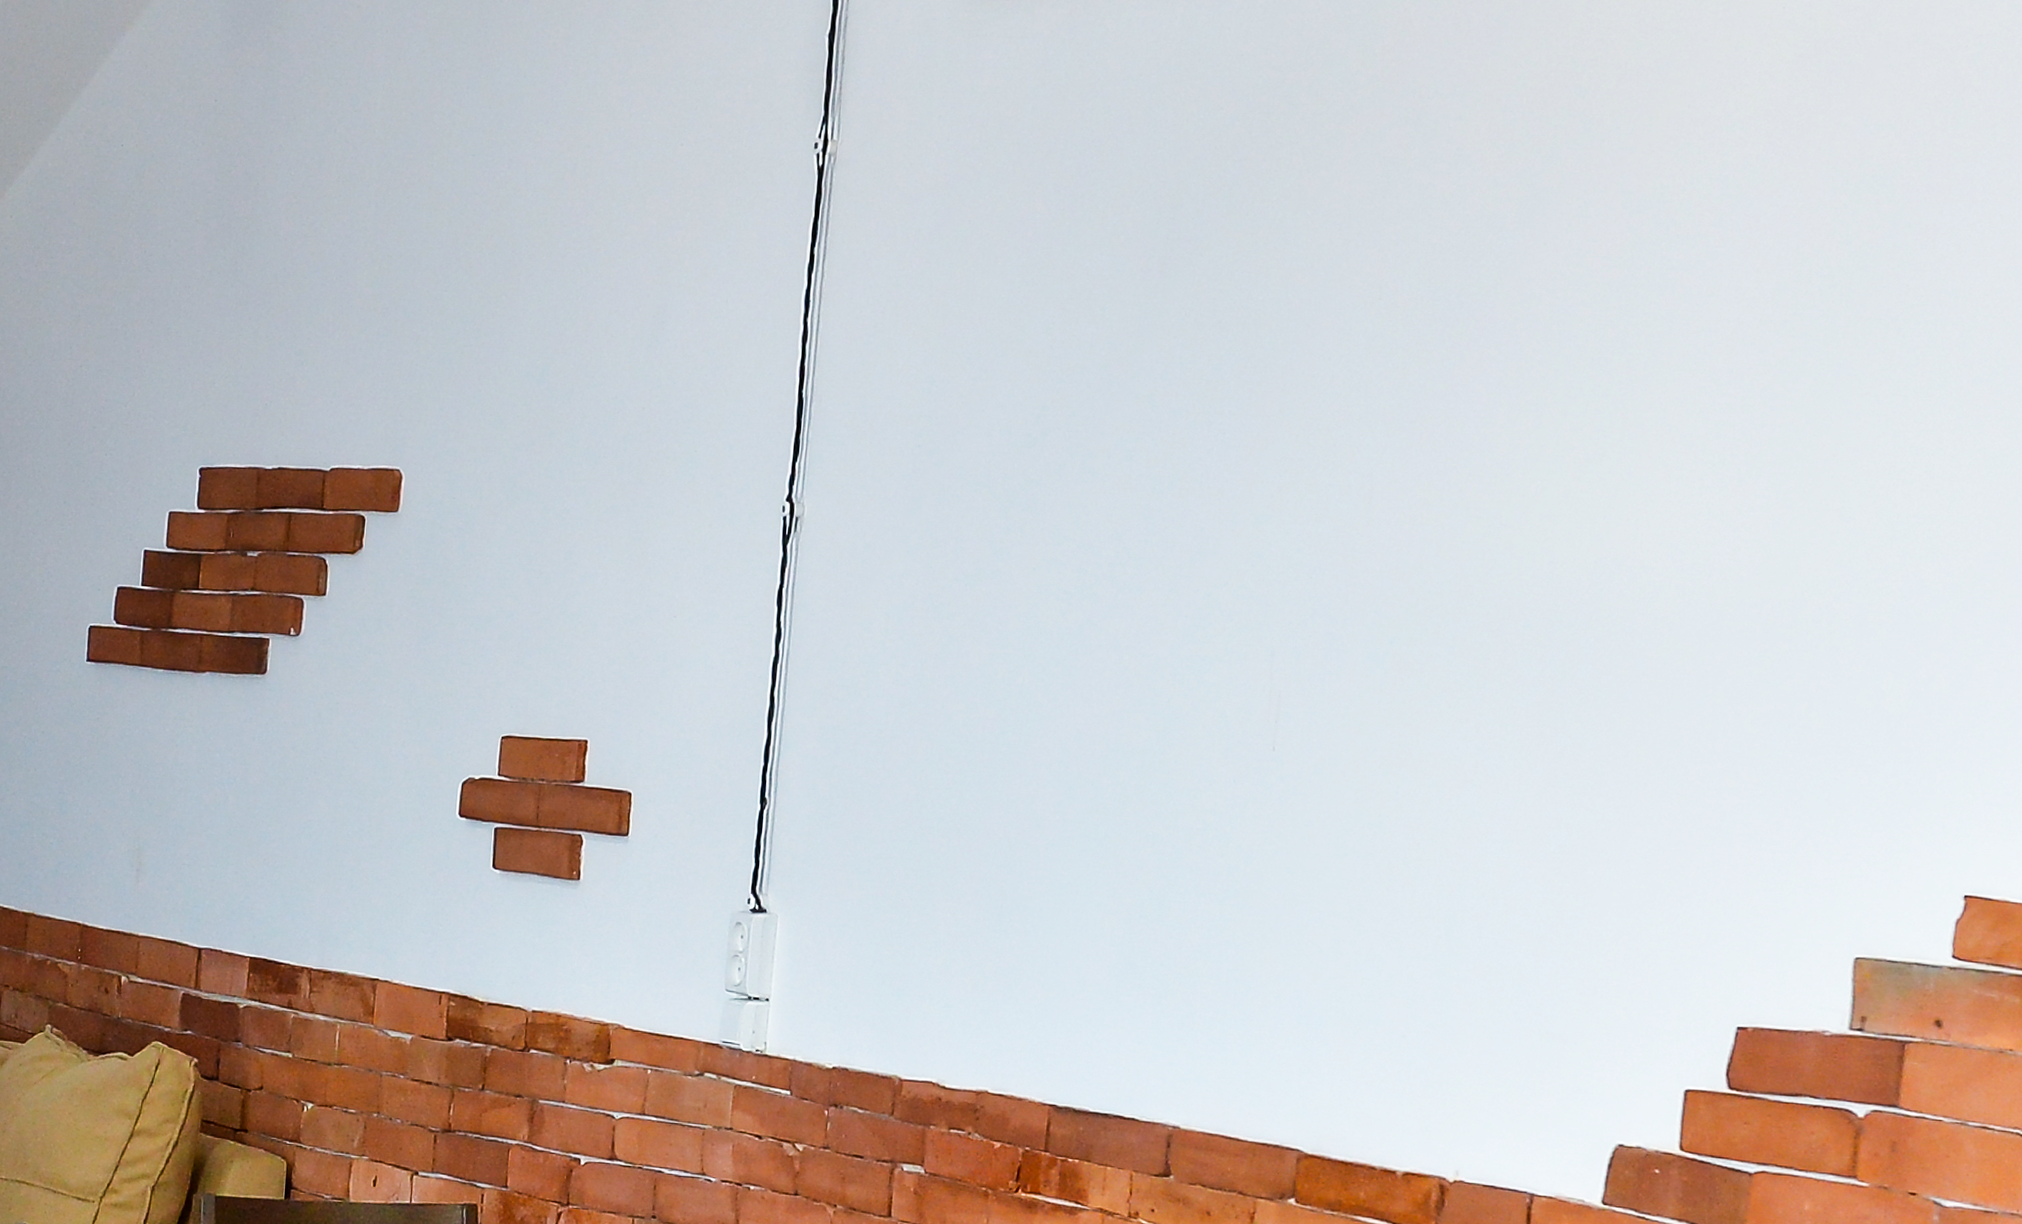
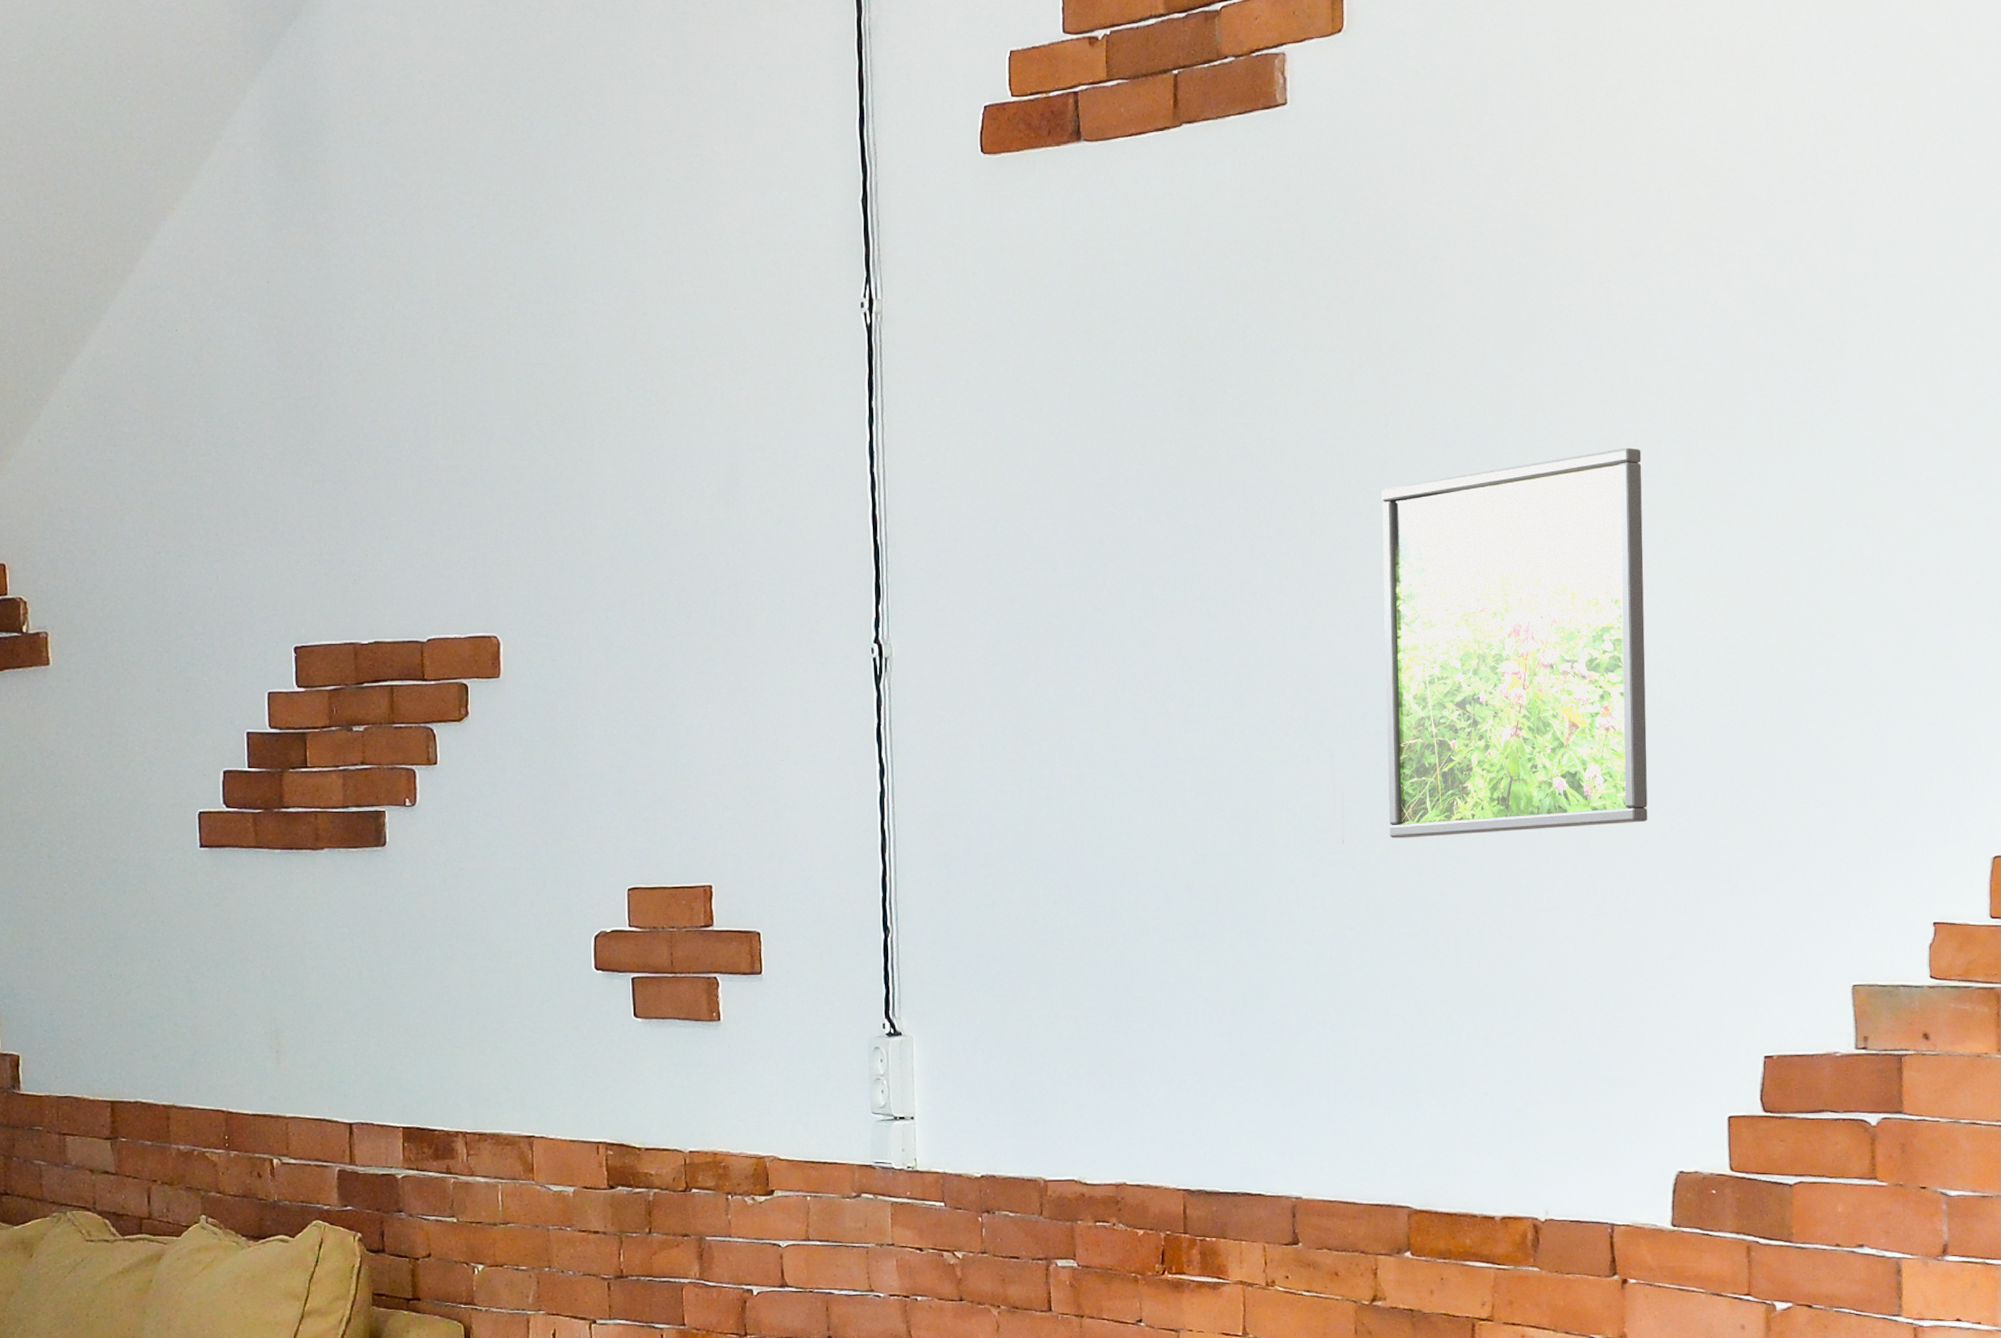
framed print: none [1327,336,1676,755] -> present [1381,447,1648,839]

